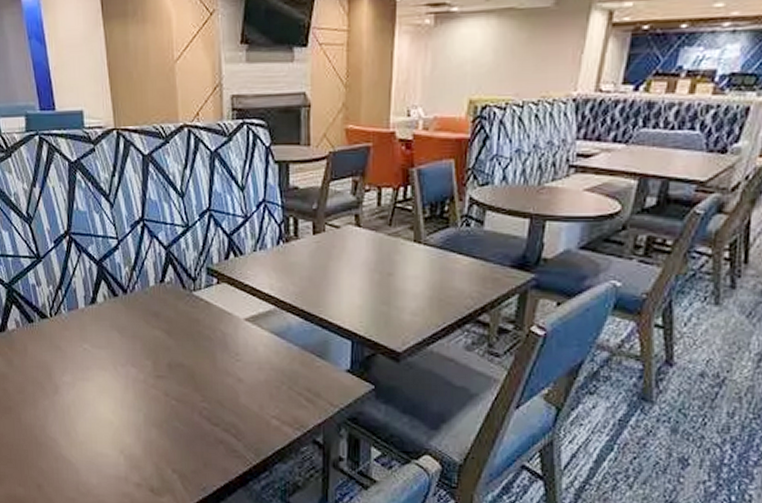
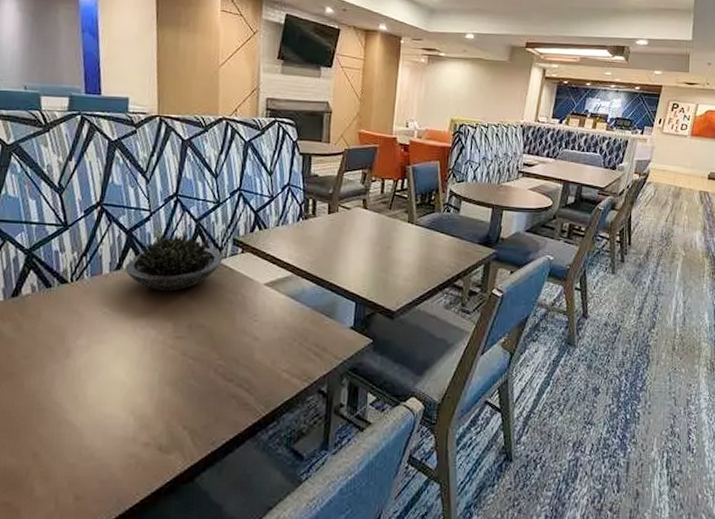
succulent plant: none [99,263,198,327] -> present [124,233,223,292]

